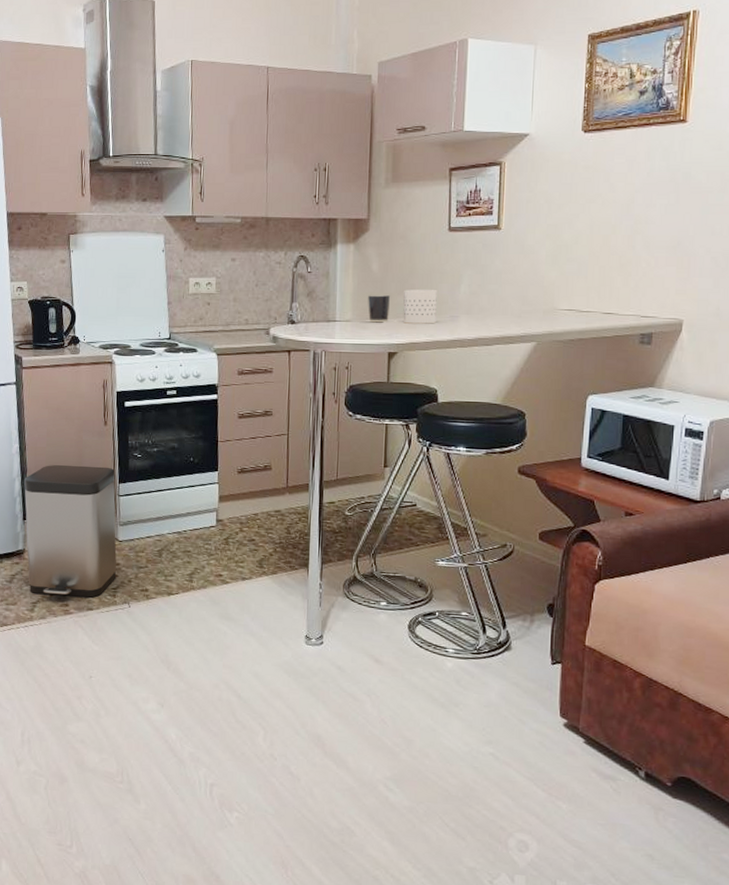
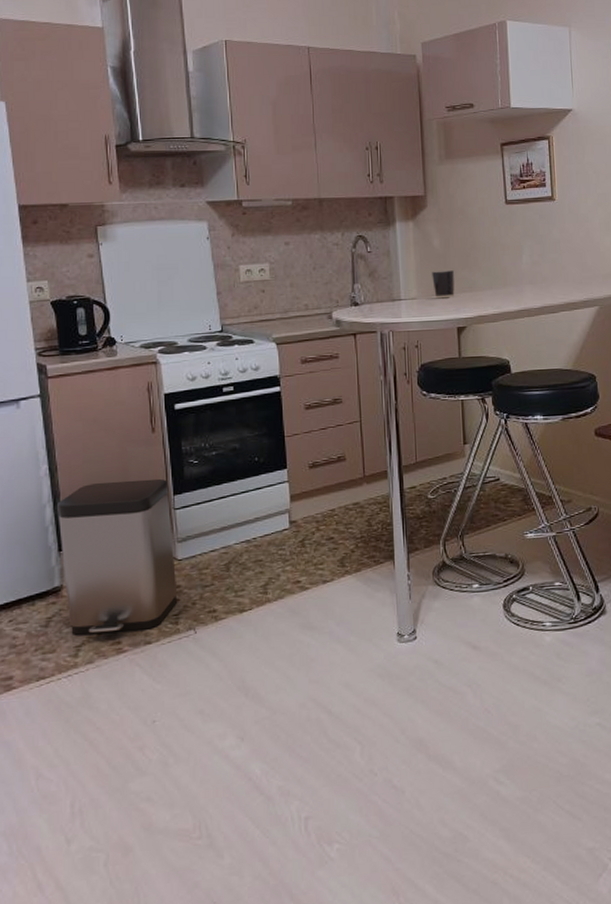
mug: present [403,289,437,325] -> none [467,261,503,298]

